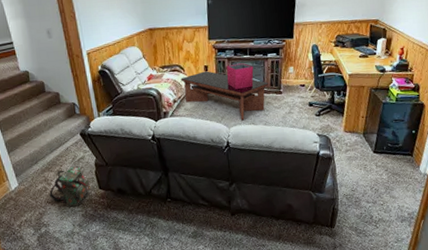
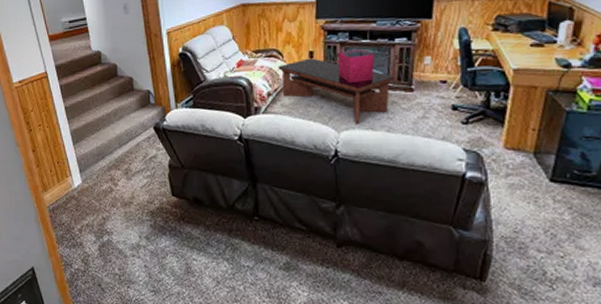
backpack: present [49,165,90,207] -> none [115,165,162,214]

